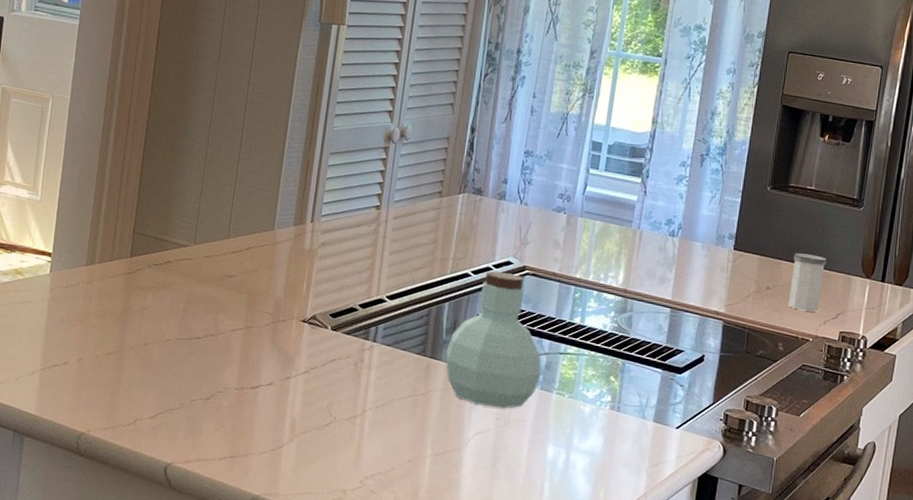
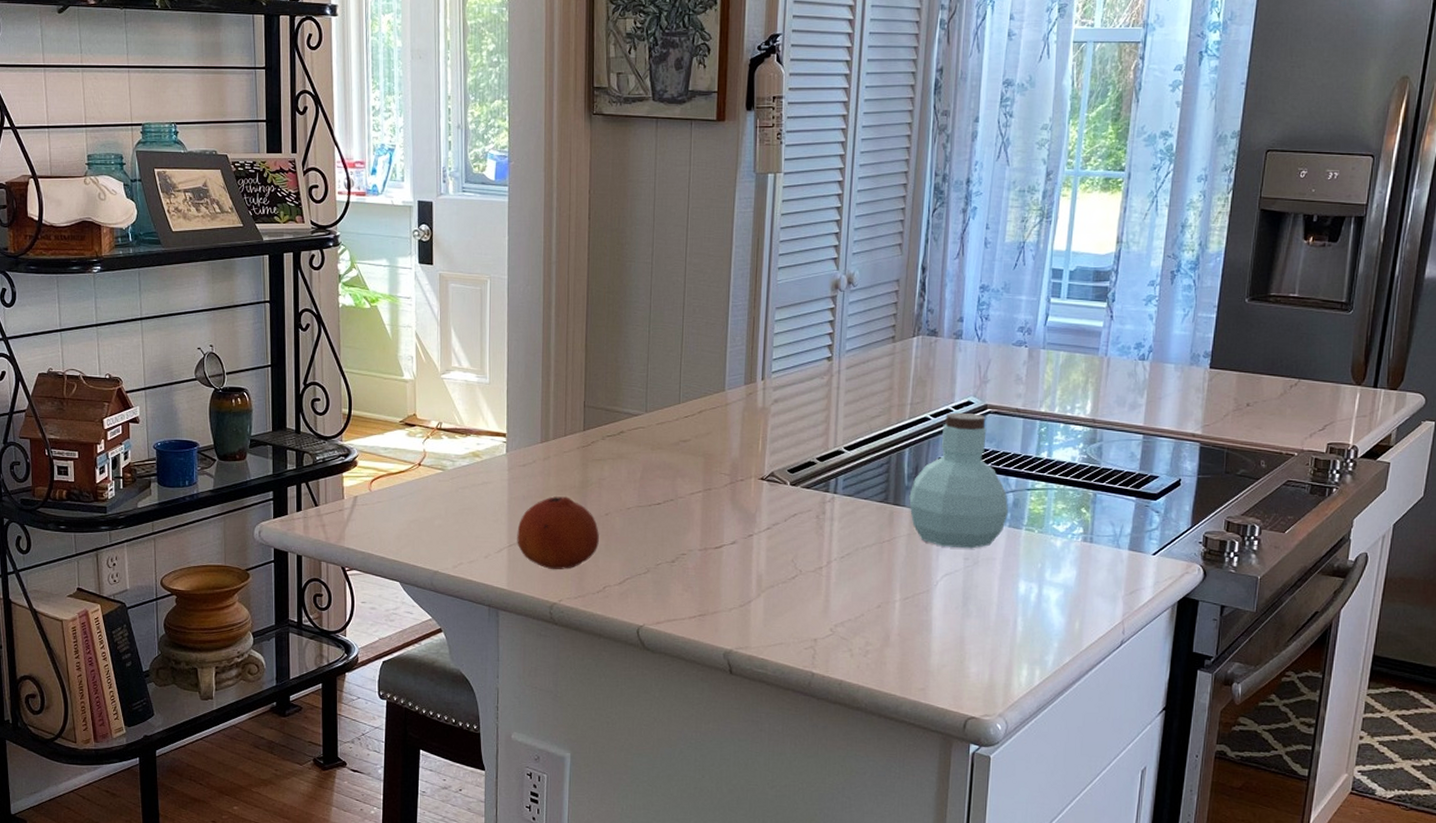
fruit: none [50,321,136,399] -> present [517,496,599,570]
salt shaker: present [788,253,826,312] -> none [1270,365,1312,425]

